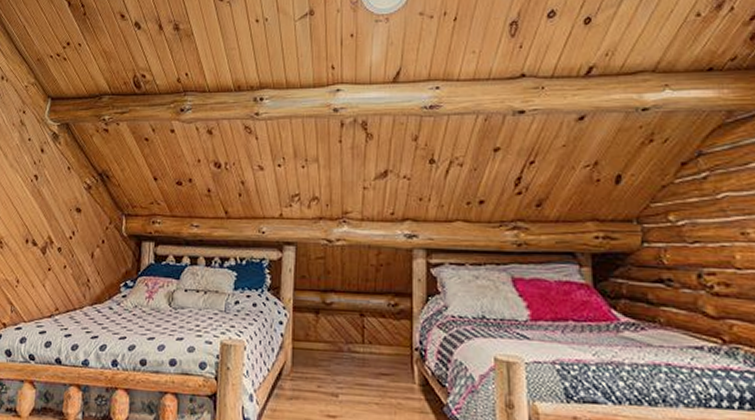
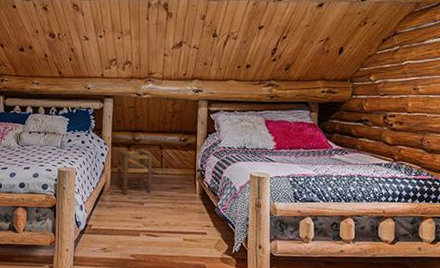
stool: none [300,315,350,381] -> present [116,149,153,194]

